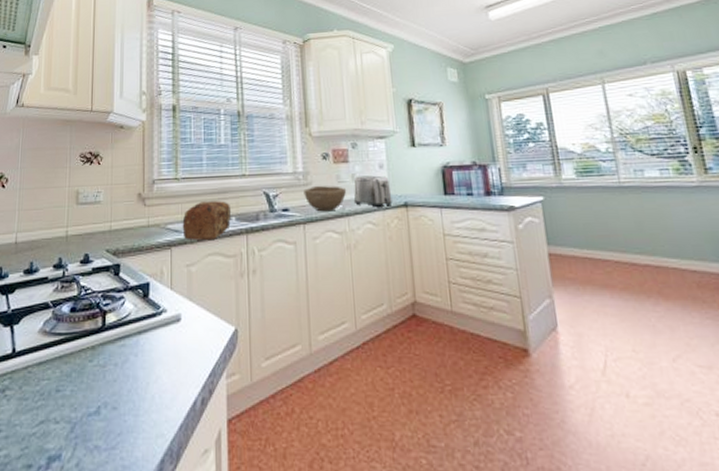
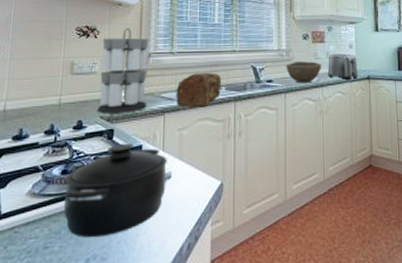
saucepan: none [73,279,176,382] -> present [63,143,167,237]
spice rack: none [102,152,153,247] -> present [96,28,149,114]

